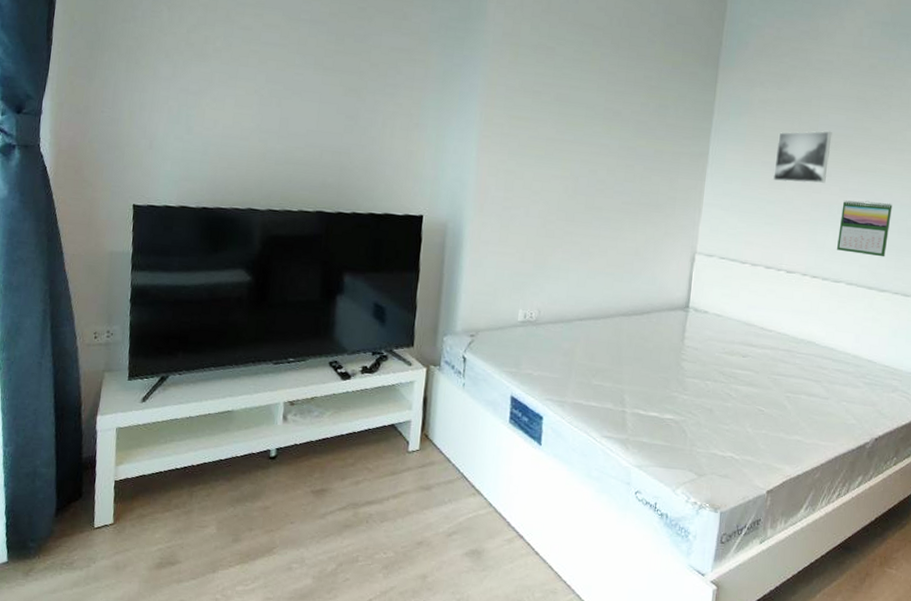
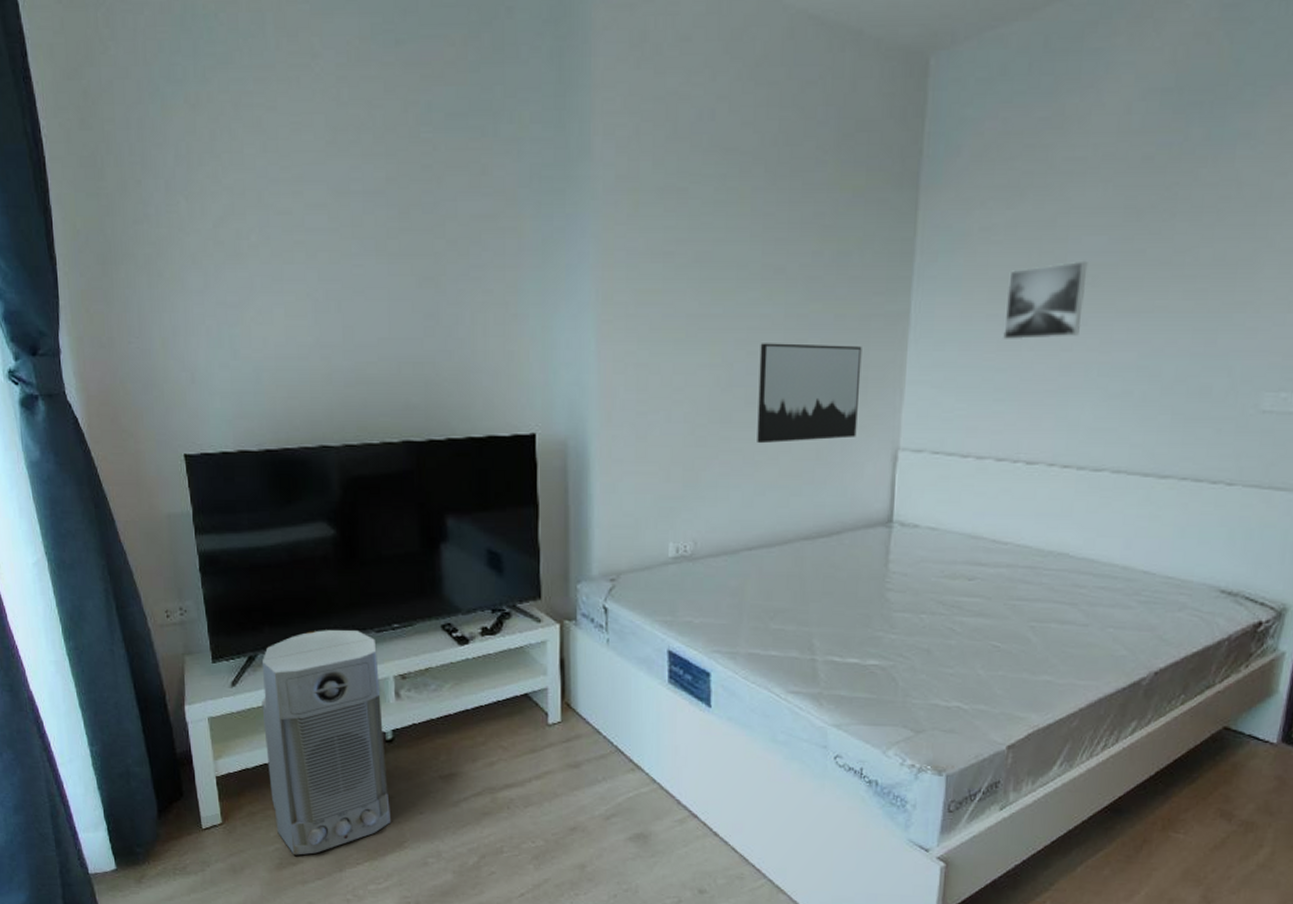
air purifier: none [161,359,273,556] -> present [261,630,392,856]
wall art: none [592,164,673,241] -> present [757,343,862,444]
calendar: present [837,200,892,257] -> none [1097,354,1178,431]

